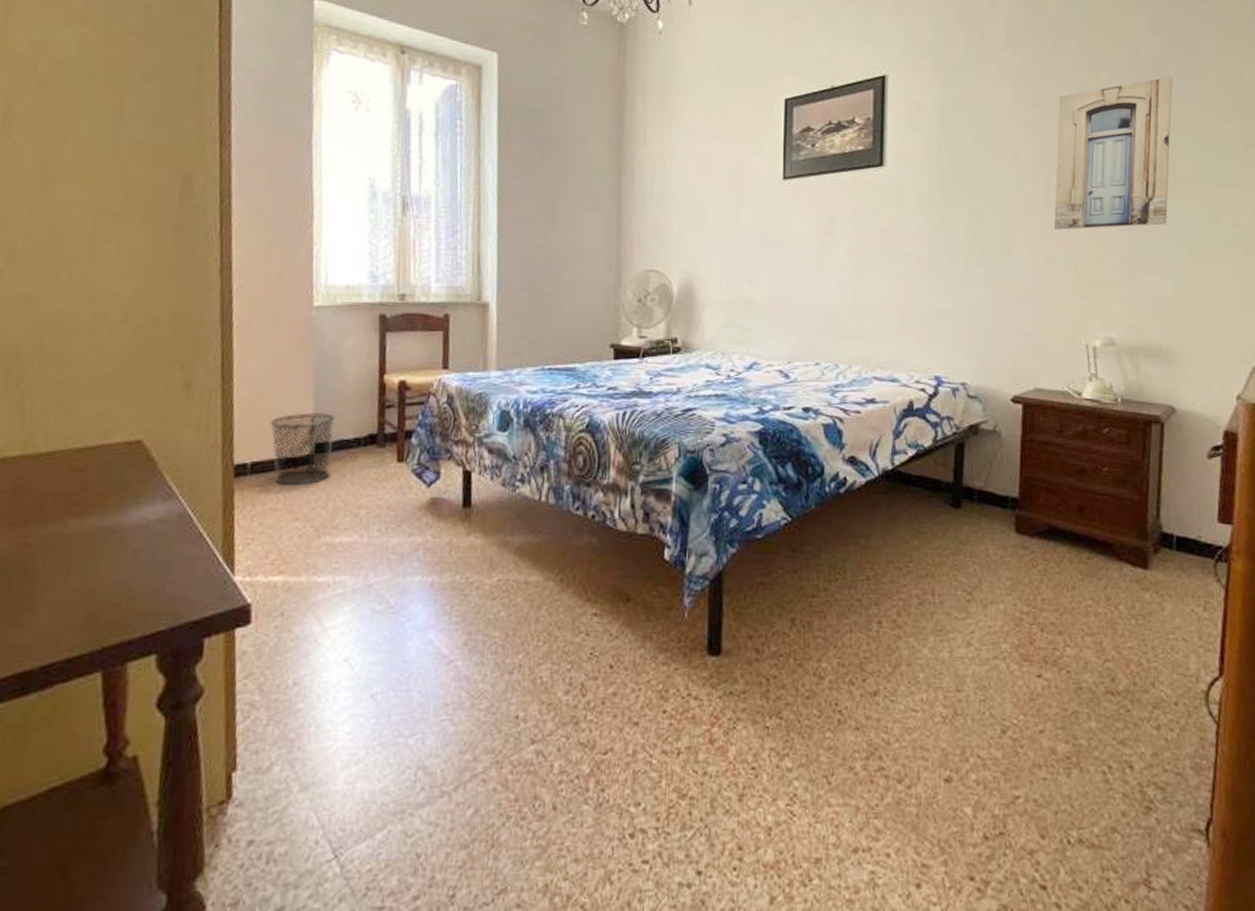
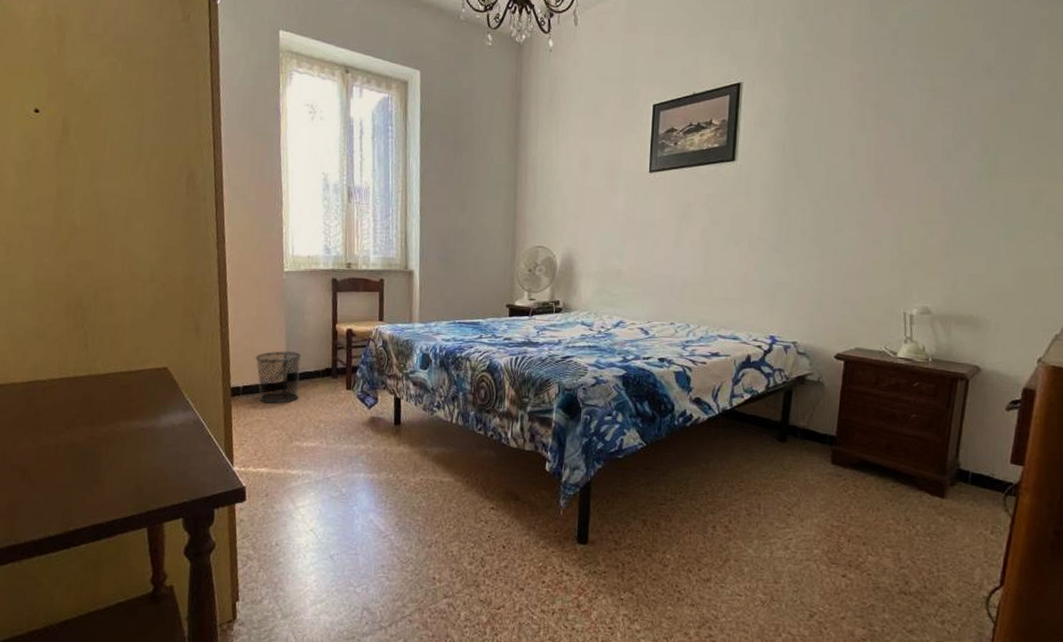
wall art: present [1054,76,1173,230] -> none [883,79,1003,215]

